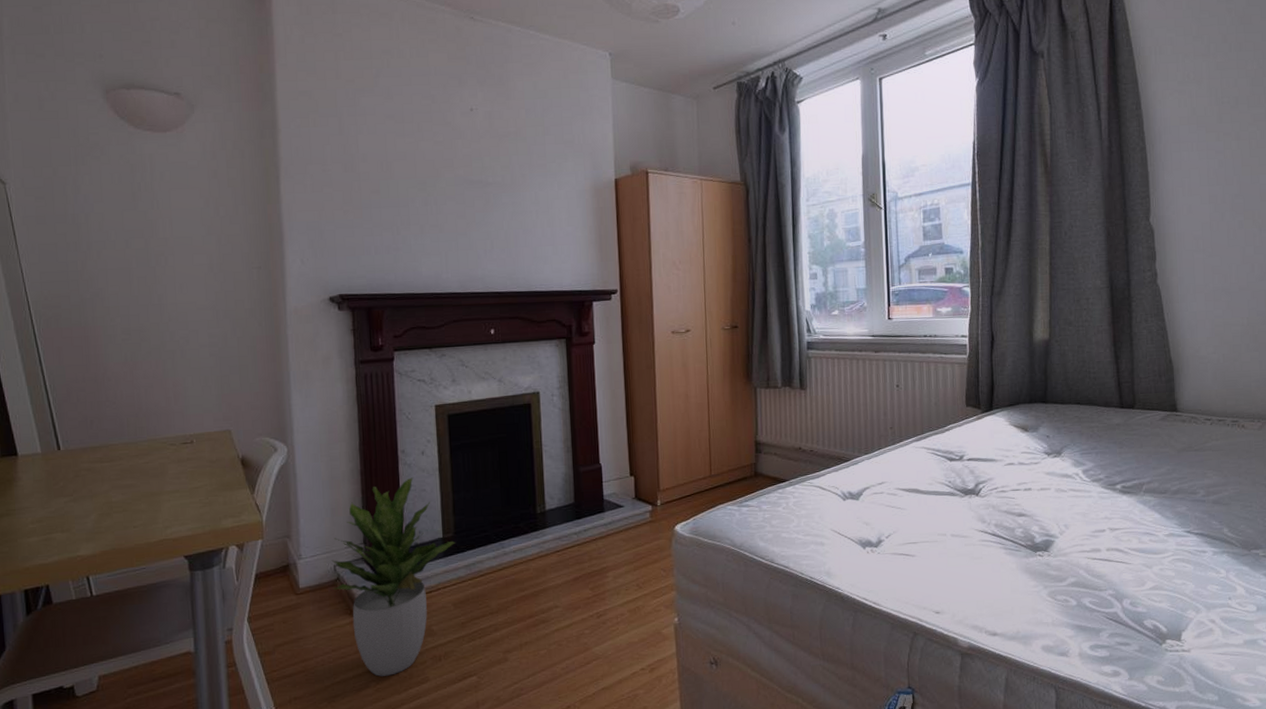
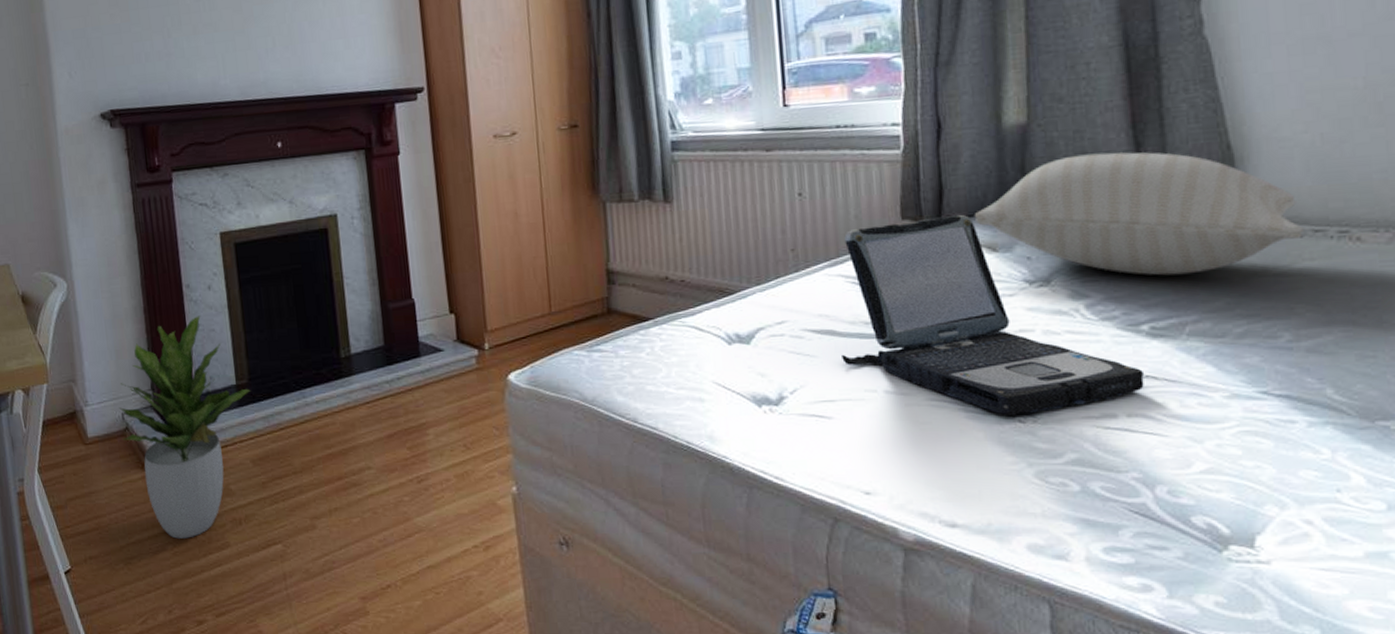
laptop: none [923,403,1118,552] -> present [842,214,1145,416]
pillow: none [1014,362,1212,450] -> present [975,152,1304,276]

